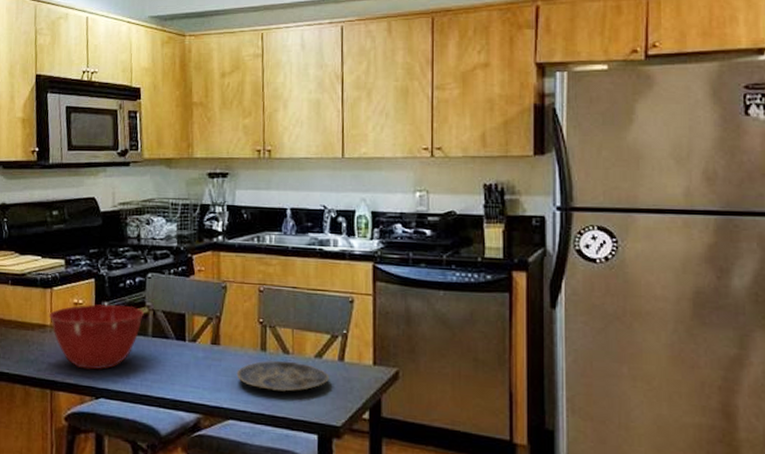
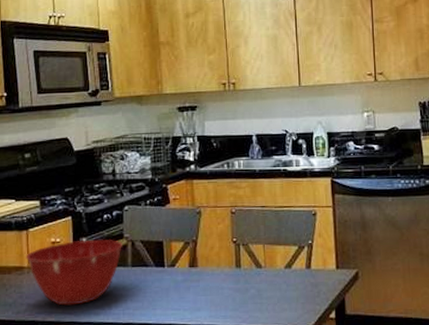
plate: present [236,360,329,393] -> none [214,274,298,304]

